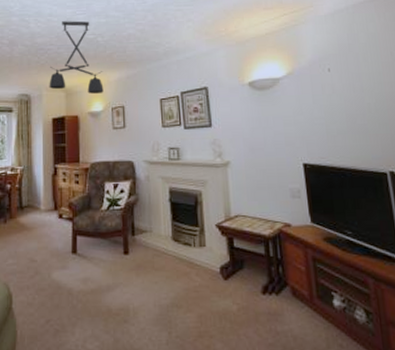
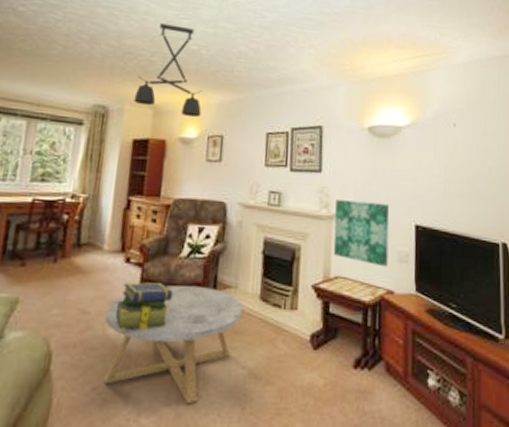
coffee table: none [48,232,159,331] -> present [103,285,244,405]
stack of books: none [57,232,99,274] -> present [116,281,173,331]
wall art: none [228,147,282,204] -> present [333,200,390,267]

